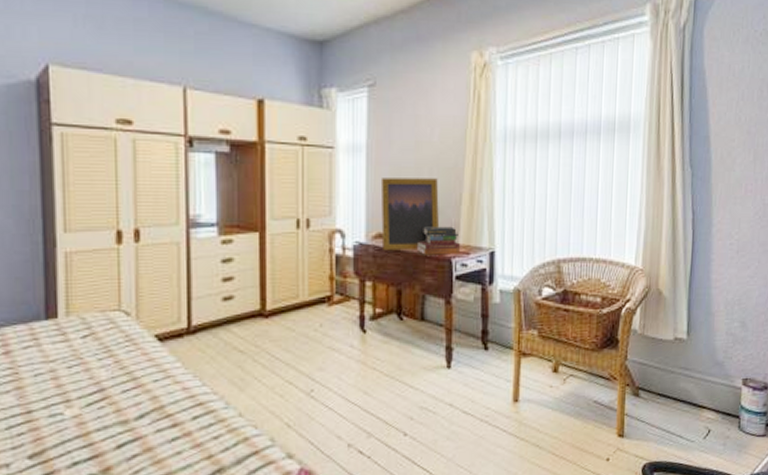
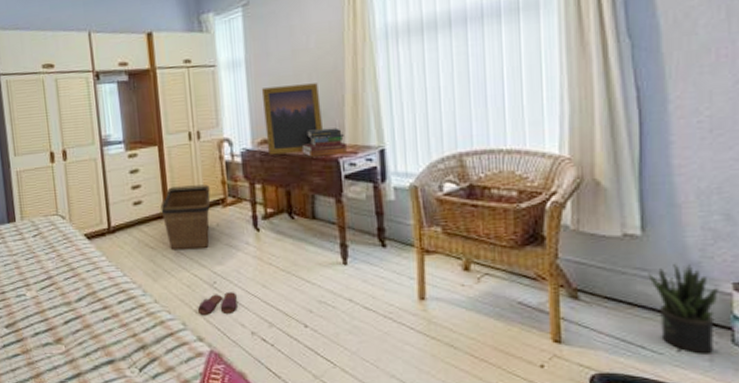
bicycle basket: none [256,280,315,354] -> present [160,184,211,250]
slippers: none [291,400,335,428] -> present [198,292,237,315]
potted plant: none [689,363,733,439] -> present [648,263,719,353]

